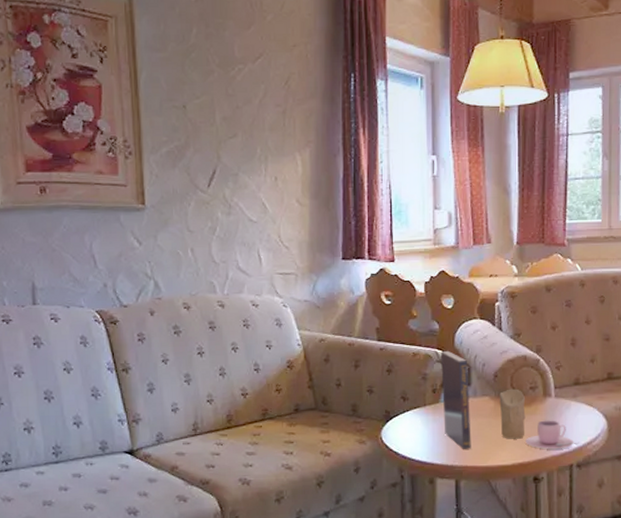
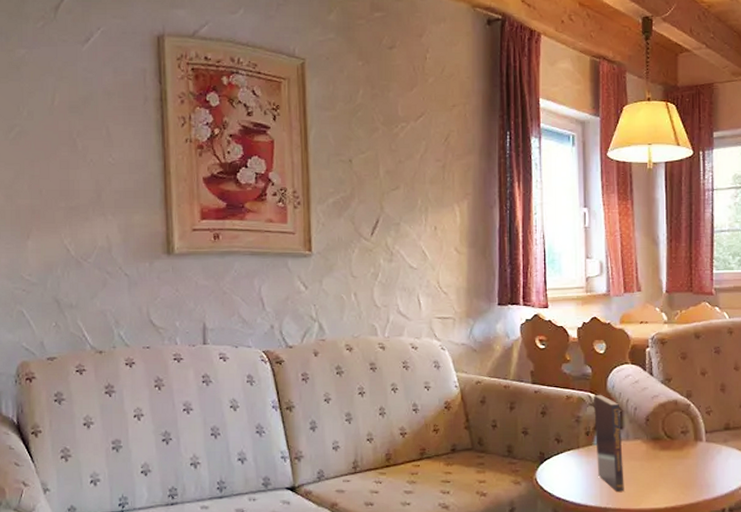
candle: present [499,388,526,439] -> none [651,432,677,483]
teacup: present [525,420,579,450] -> none [678,464,731,494]

